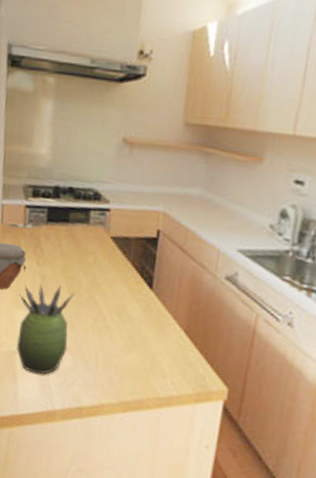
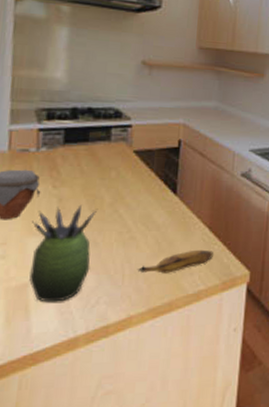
banana: none [110,351,188,371] -> present [137,249,213,274]

